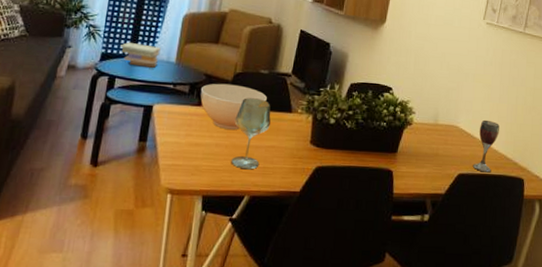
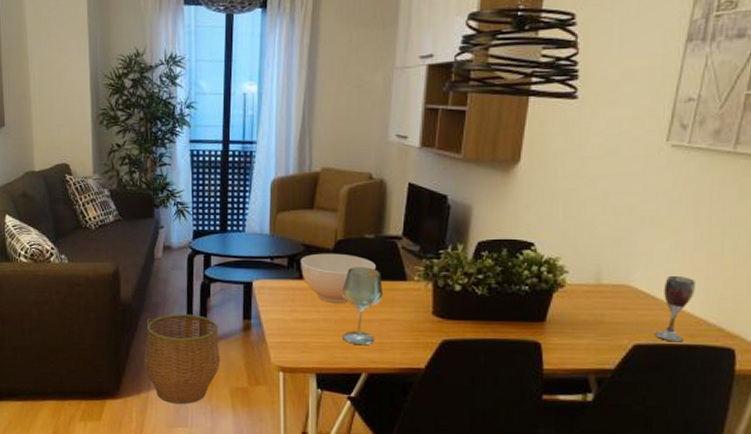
basket: none [24,133,113,228] -> present [143,314,220,405]
books: present [120,41,161,68] -> none [211,216,252,242]

